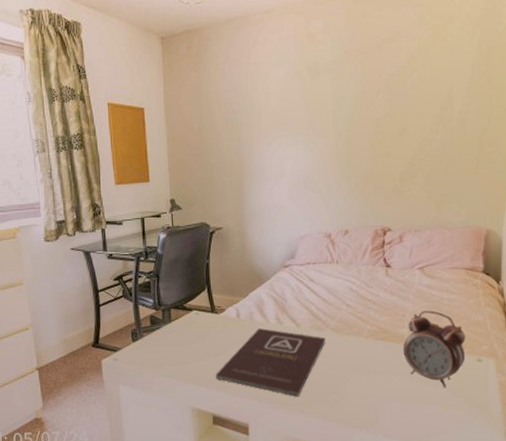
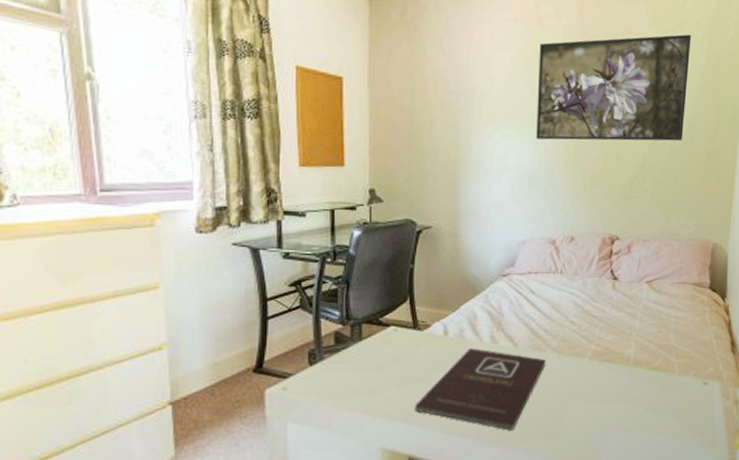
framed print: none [310,29,461,145] -> present [536,34,691,142]
alarm clock: present [403,310,466,387] -> none [629,328,692,414]

